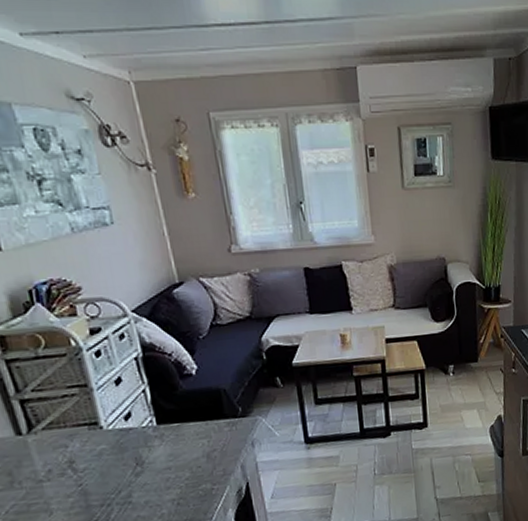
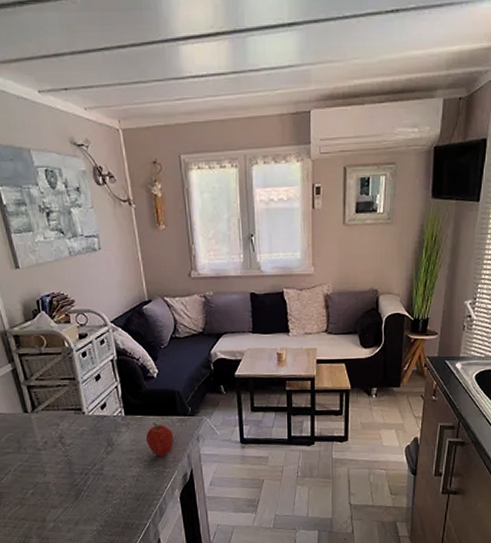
fruit: none [186,430,222,471] -> present [146,423,174,457]

